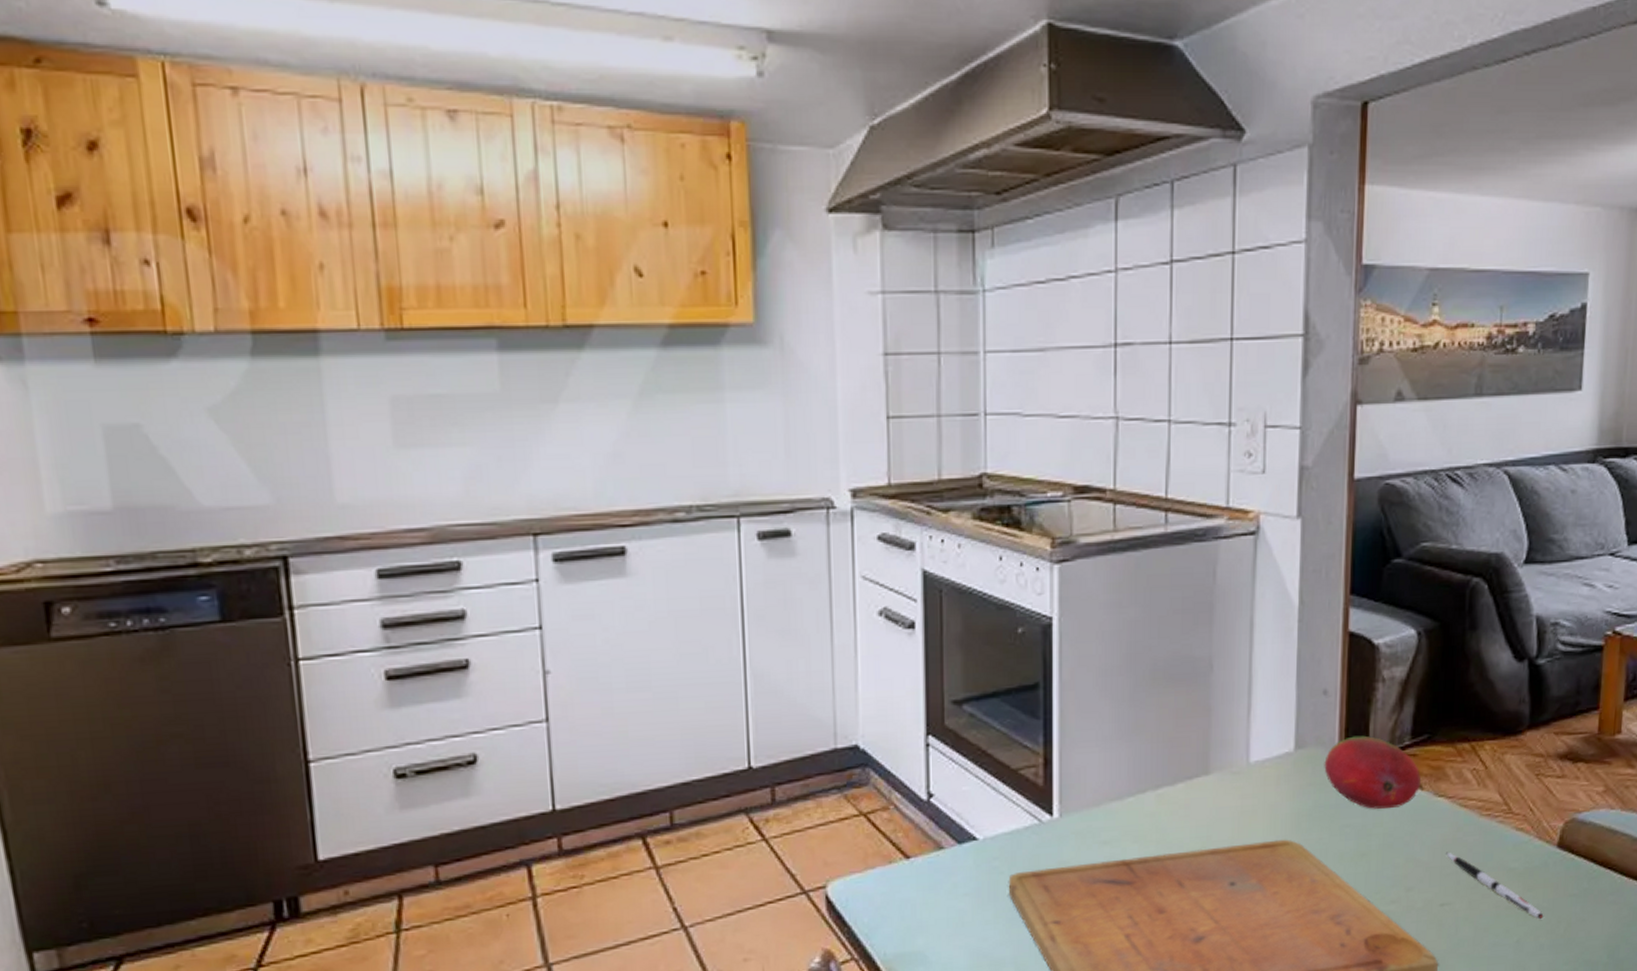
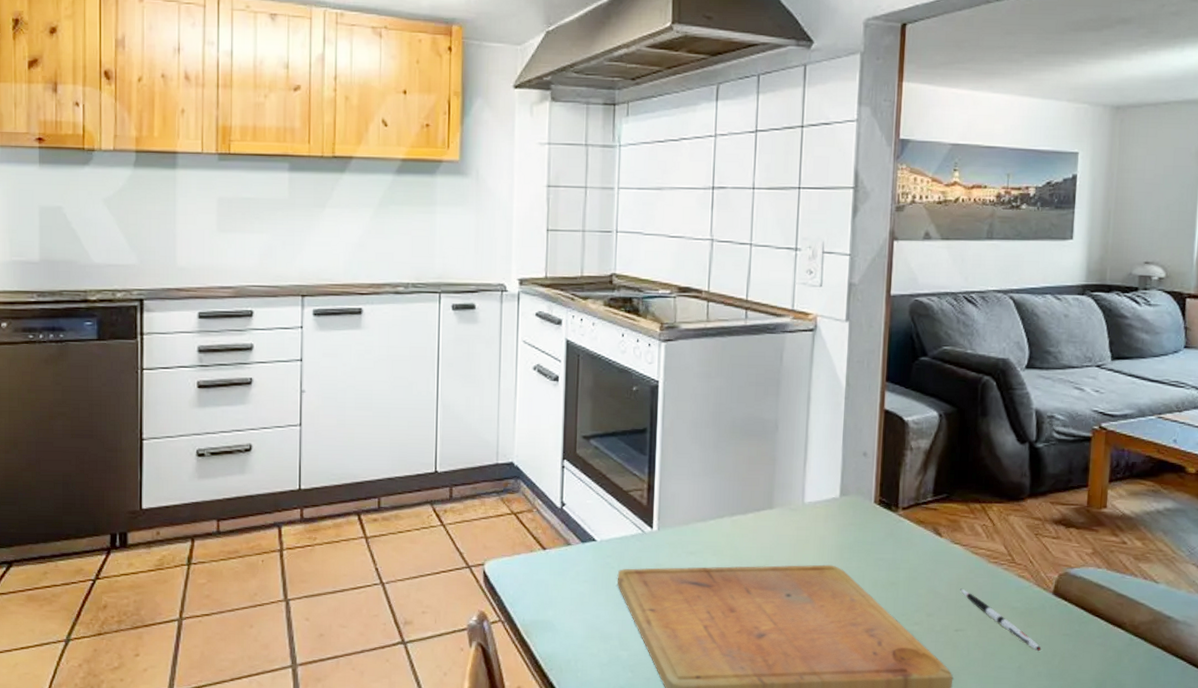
fruit: present [1324,735,1421,809] -> none [863,490,940,550]

